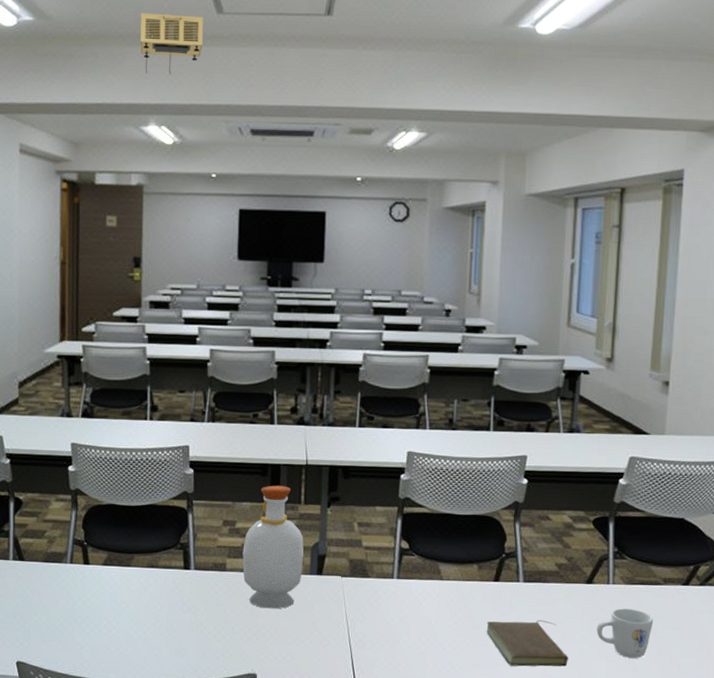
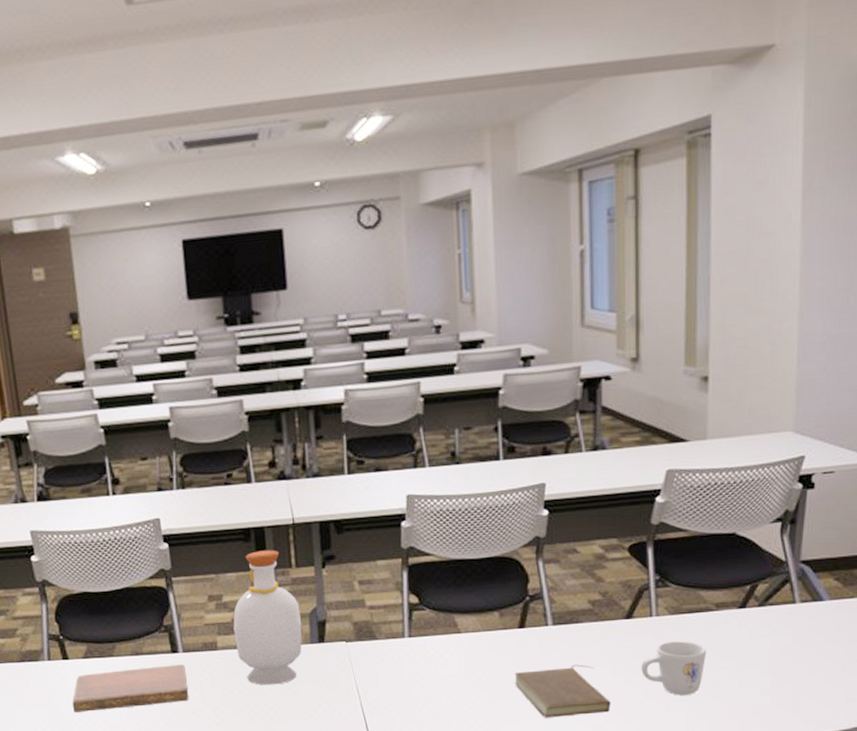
notebook: none [86,580,195,616] -> present [72,664,189,712]
projector: present [140,13,204,75] -> none [37,12,115,92]

